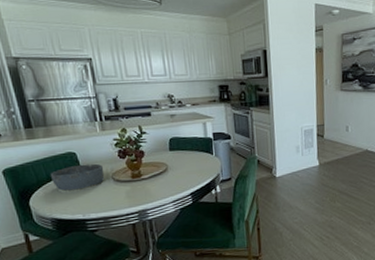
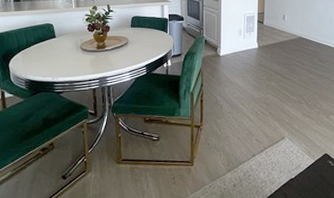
bowl: present [51,163,105,191] -> none [30,34,75,56]

